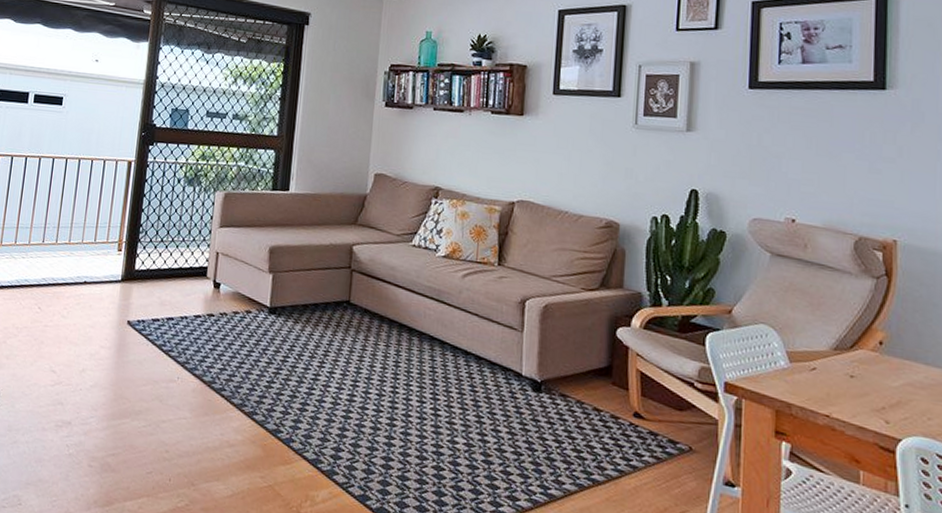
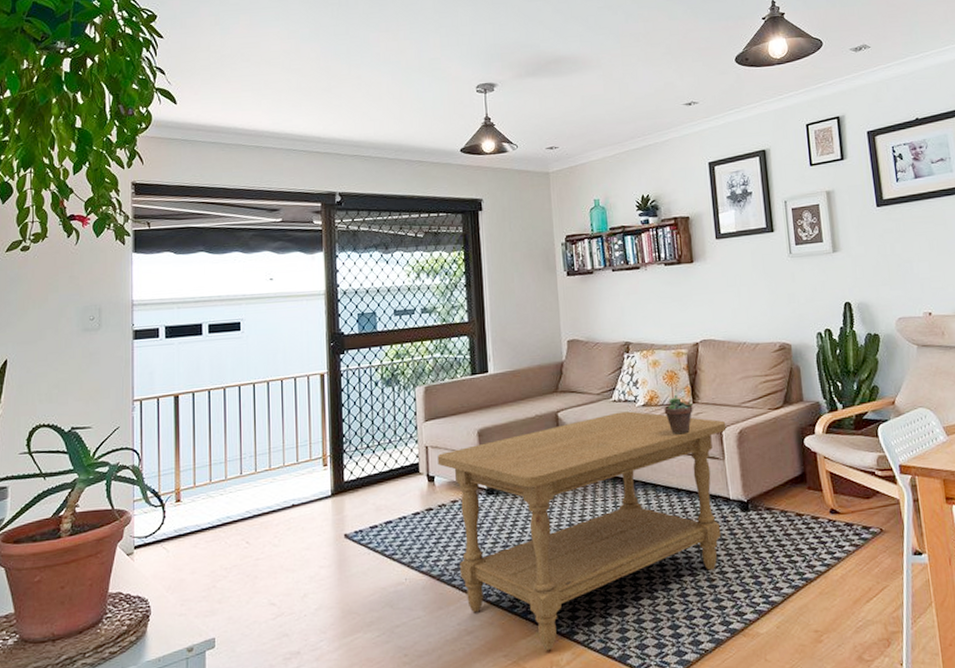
coffee table: none [225,258,531,484] -> present [437,411,727,651]
succulent plant: none [465,243,498,296] -> present [664,386,693,435]

